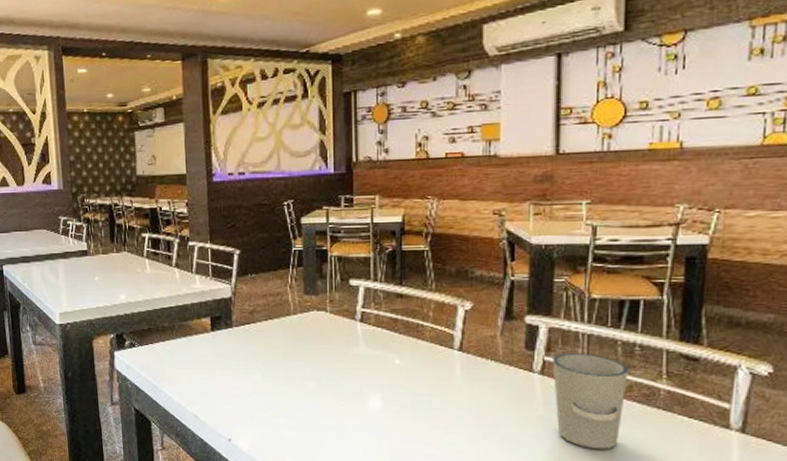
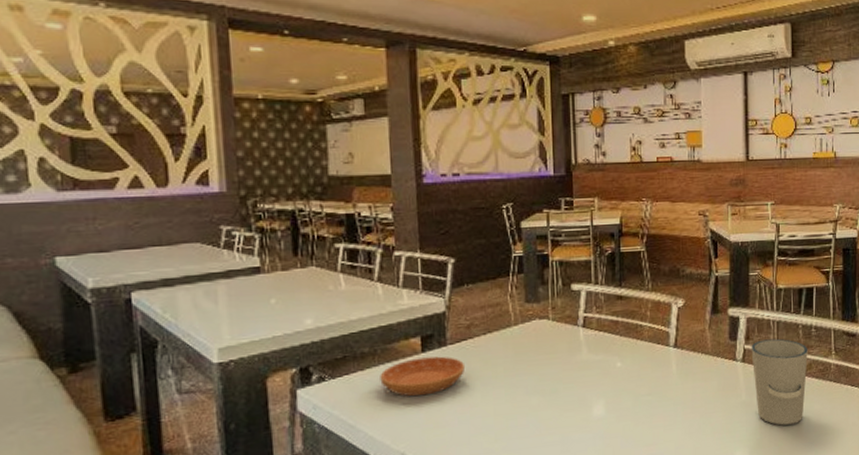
saucer: none [177,336,249,369] -> present [380,356,466,397]

